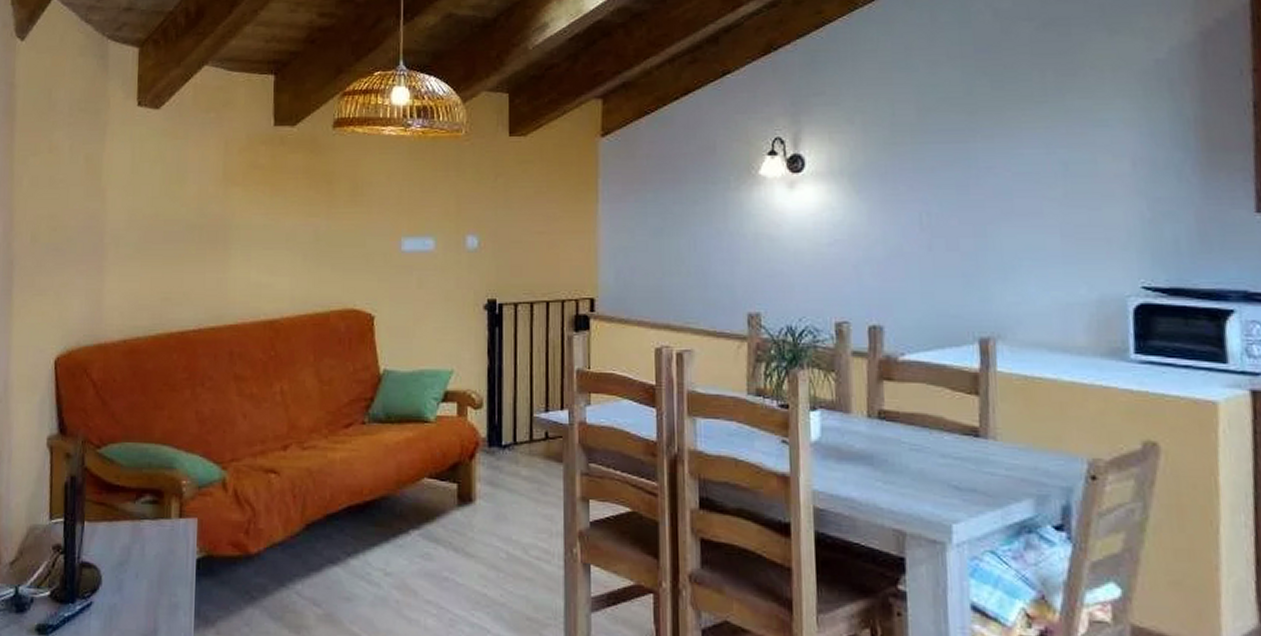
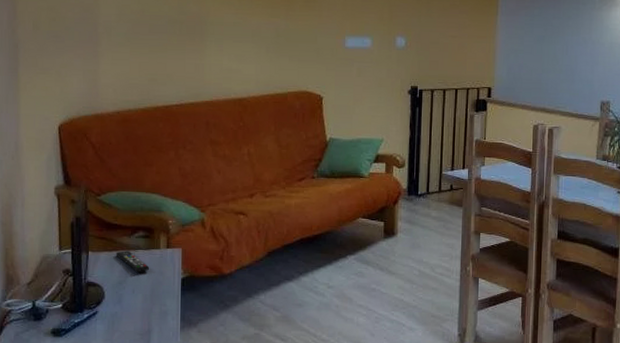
remote control: none [116,520,157,551] -> present [115,251,149,273]

